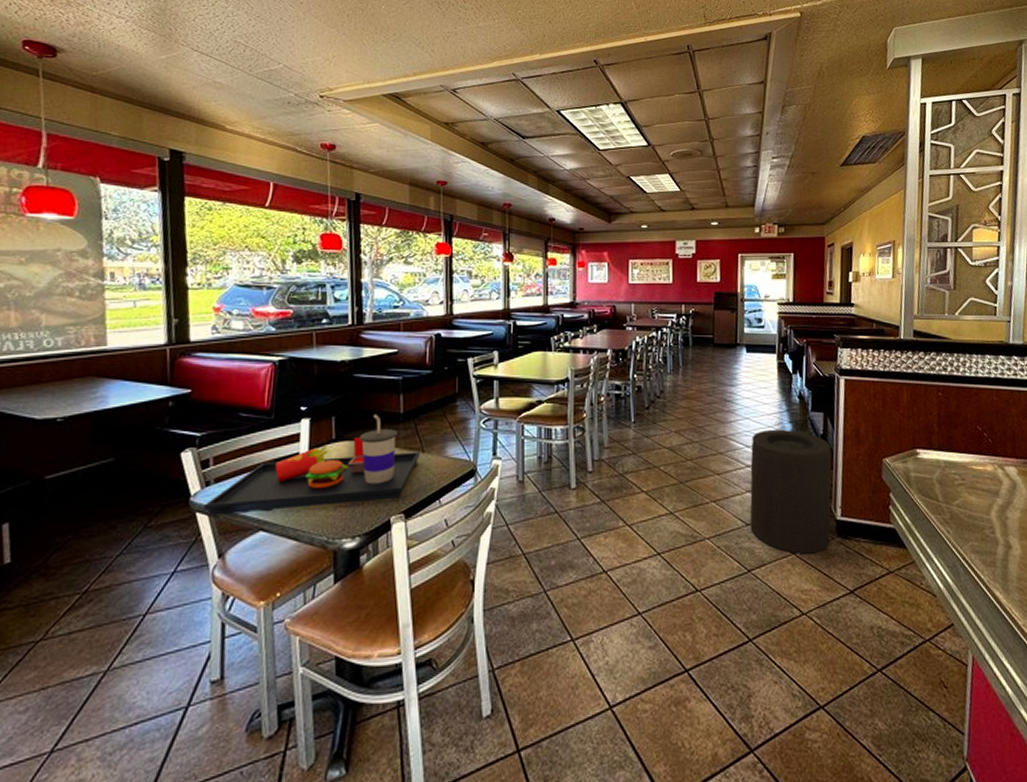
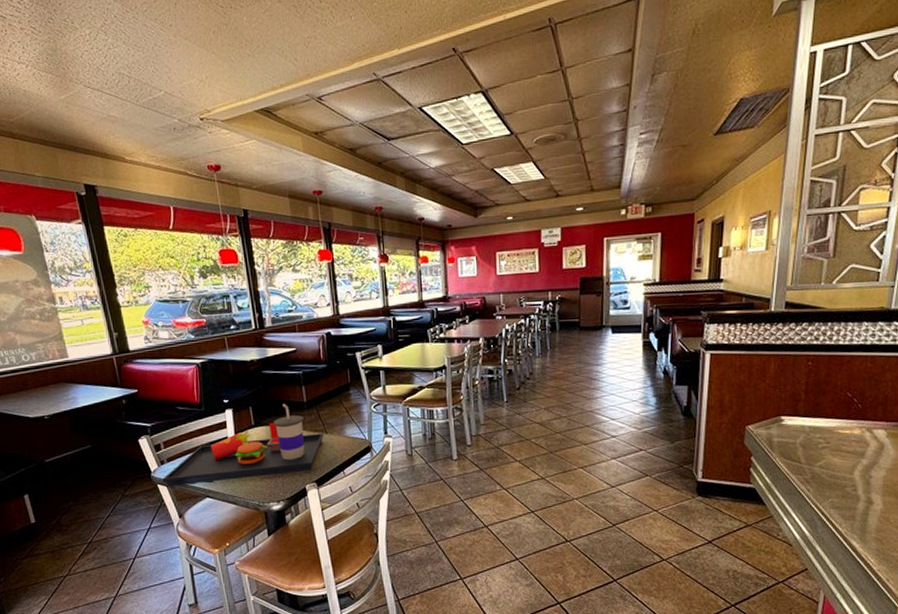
trash can: present [750,429,832,554] -> none [615,403,694,511]

